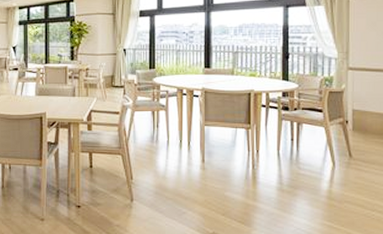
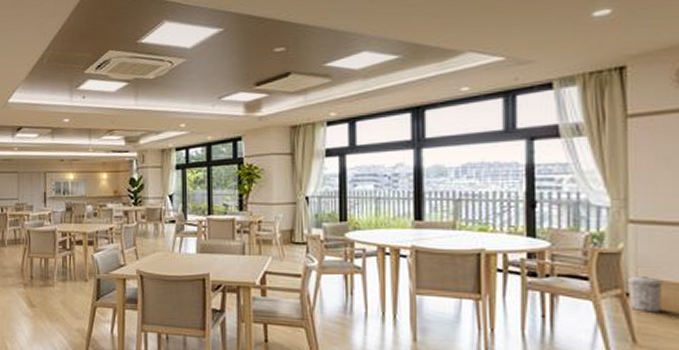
trash can: none [347,109,369,134] -> present [628,276,663,313]

